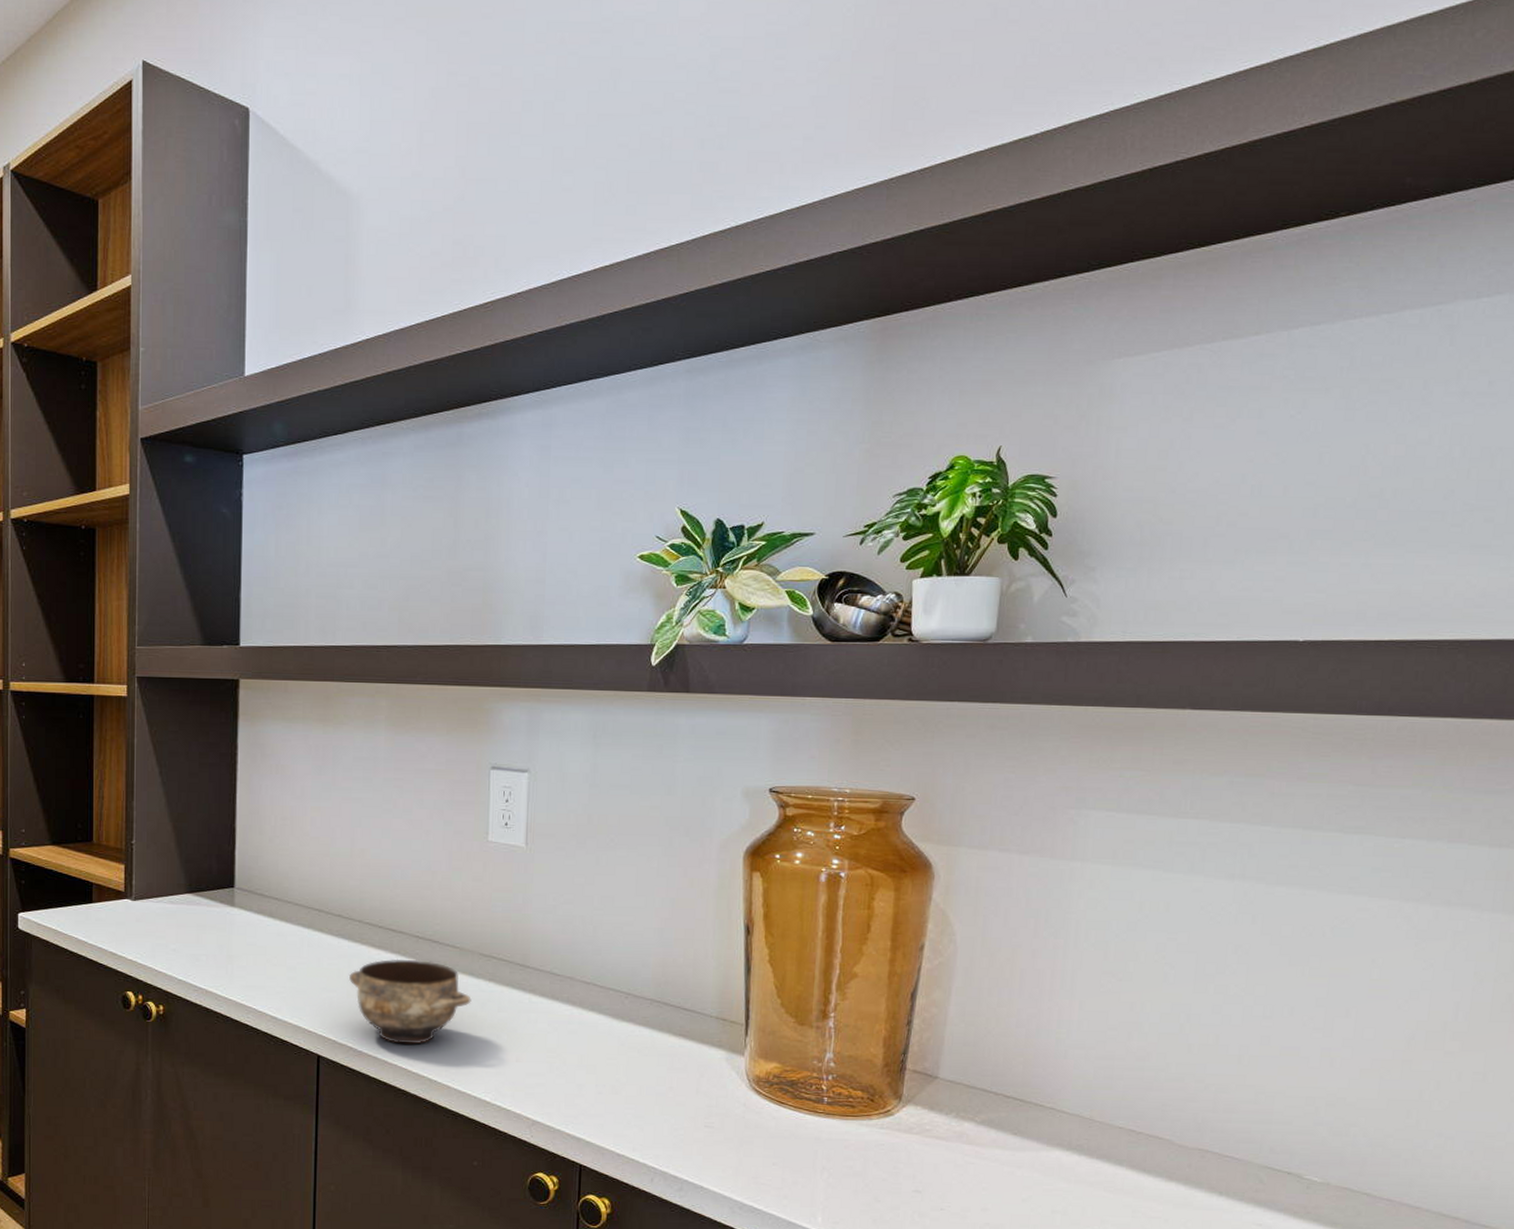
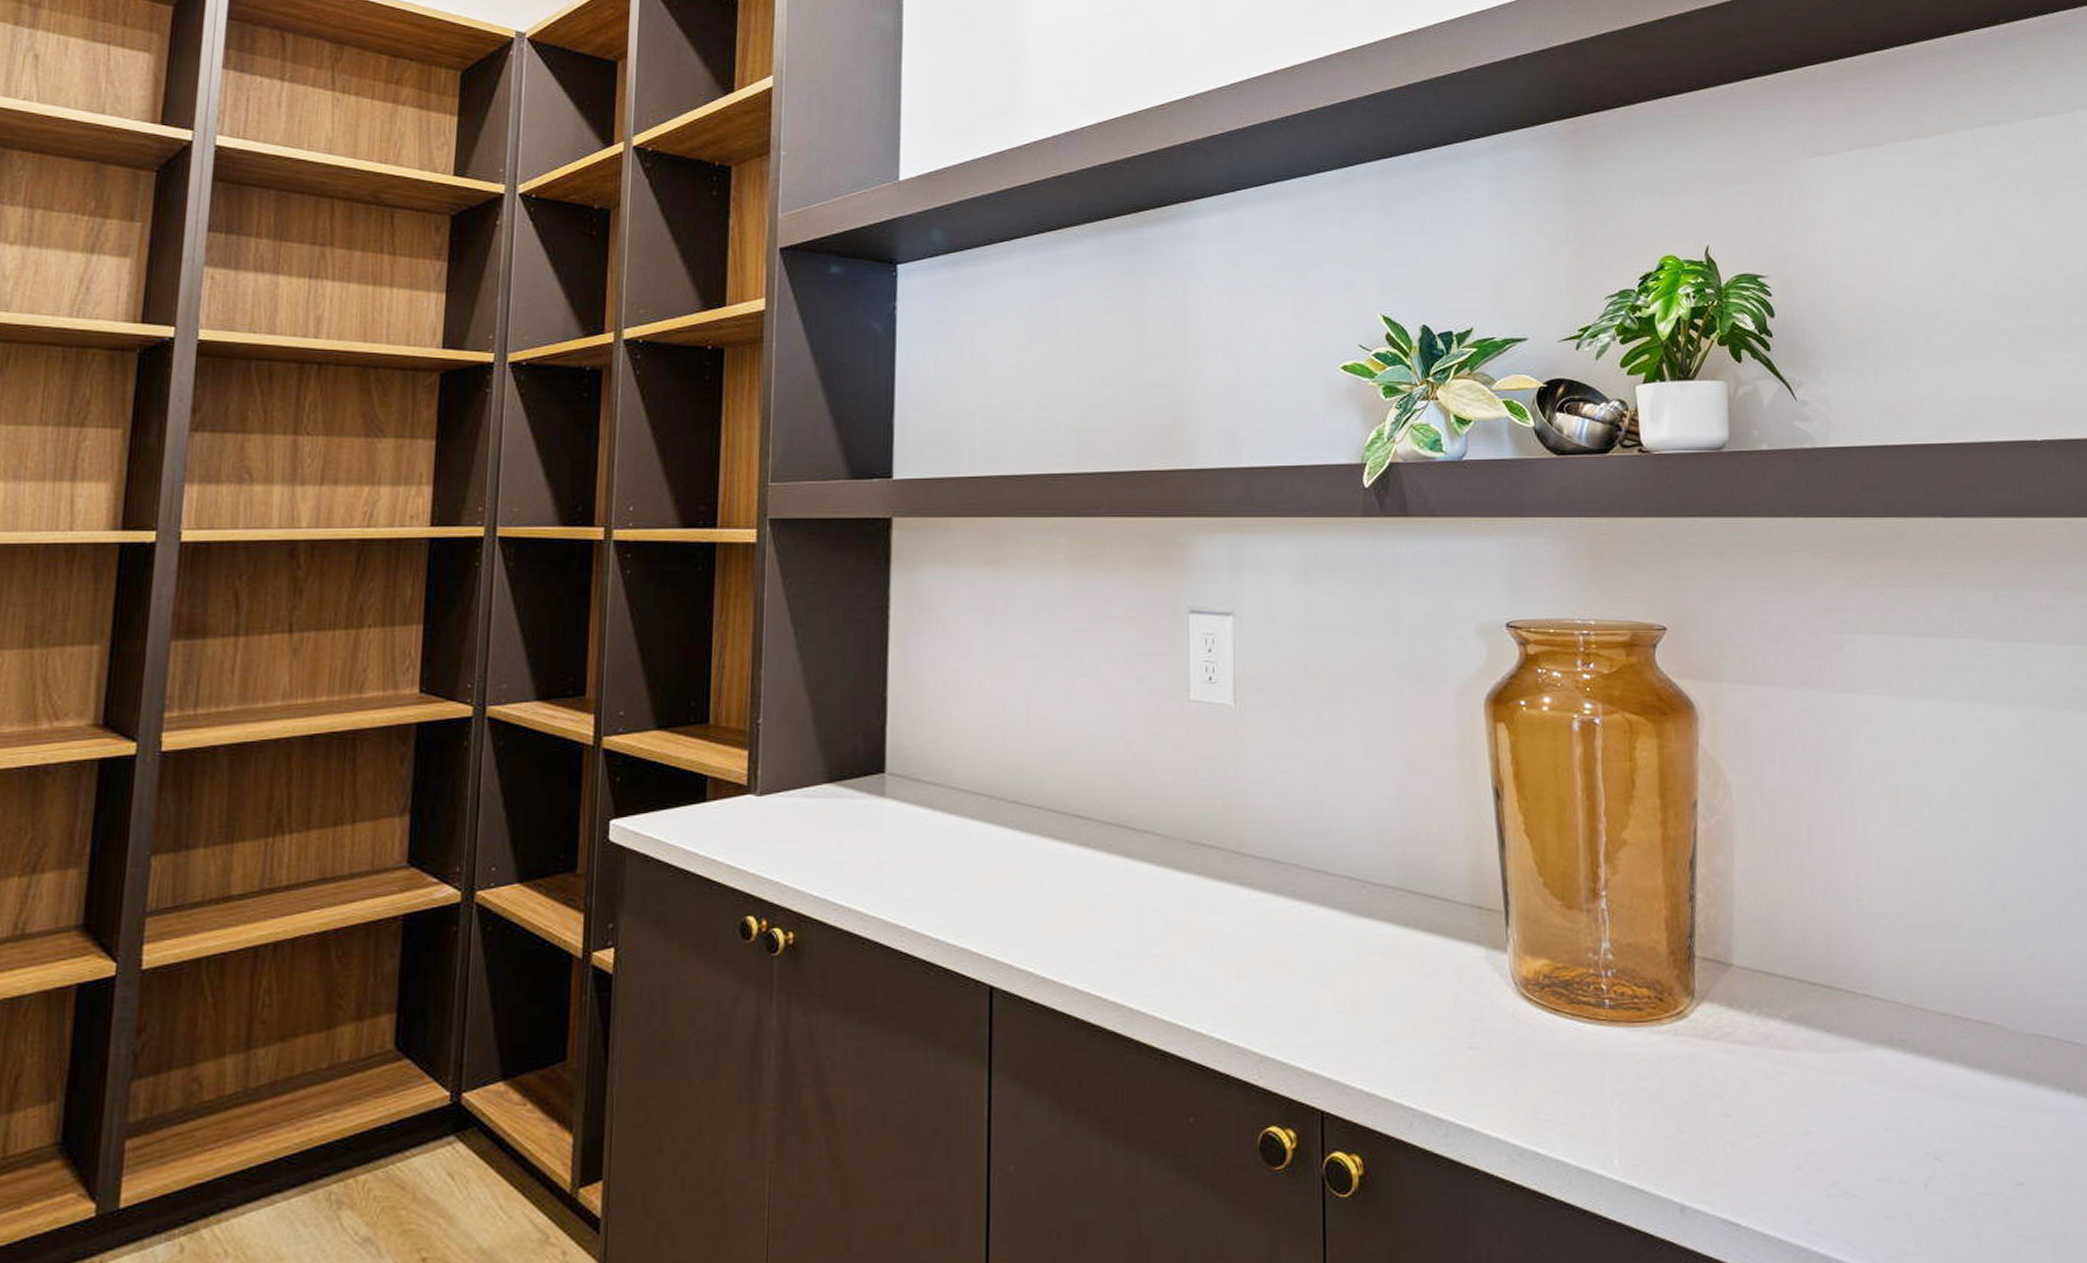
ceramic bowl: present [348,959,471,1045] -> none [1027,852,1178,965]

